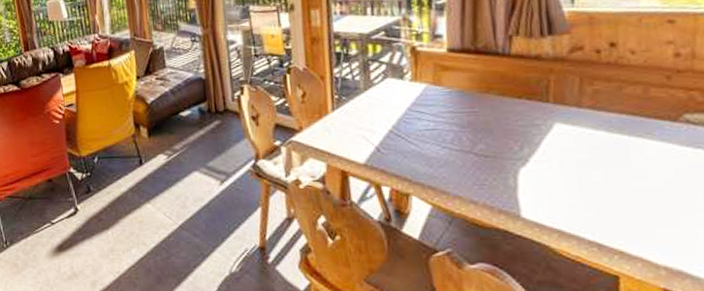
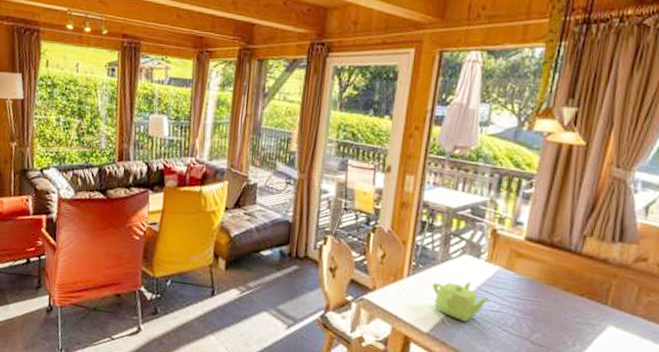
teapot: none [359,105,424,146] -> present [432,282,491,322]

